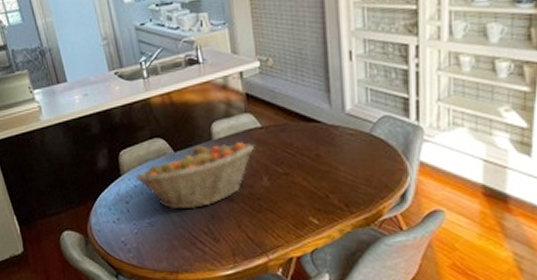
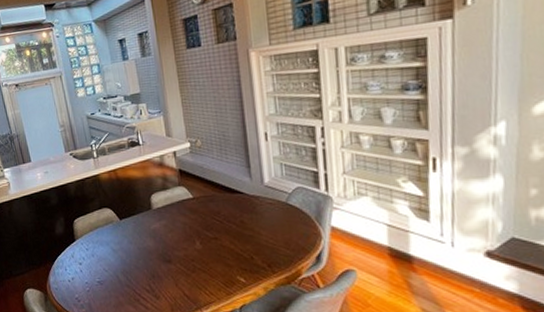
fruit basket: present [136,142,255,210] -> none [88,211,188,270]

